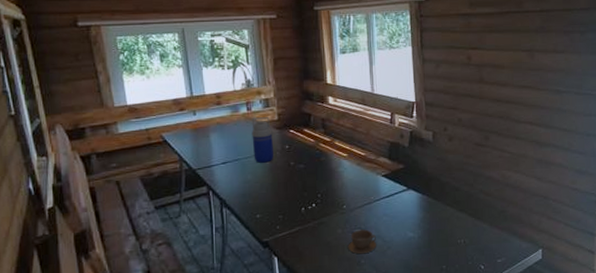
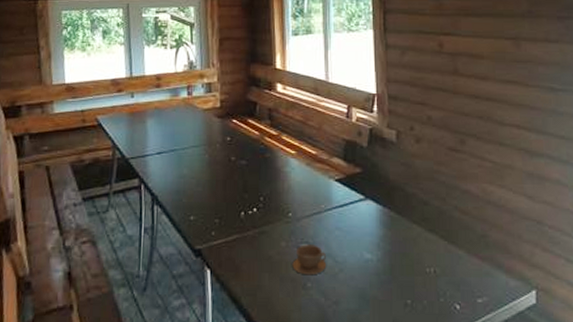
thermos: present [252,117,273,163] -> none [191,103,214,156]

